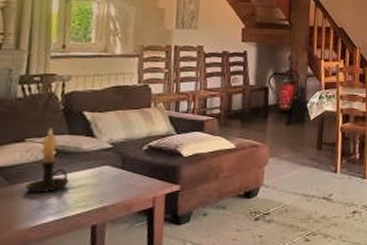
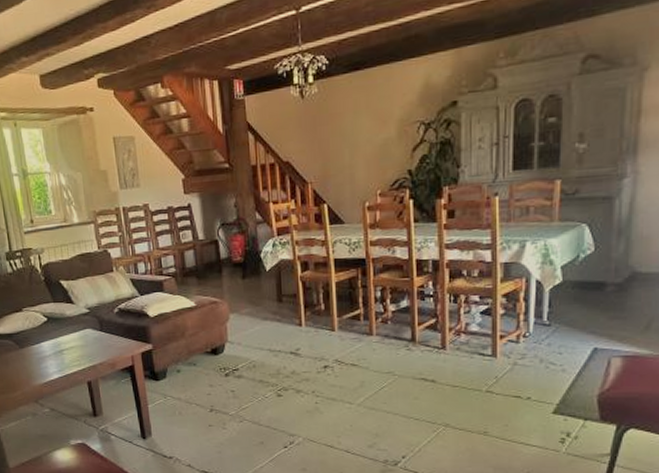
candle holder: present [24,127,70,193] -> none [31,297,63,354]

